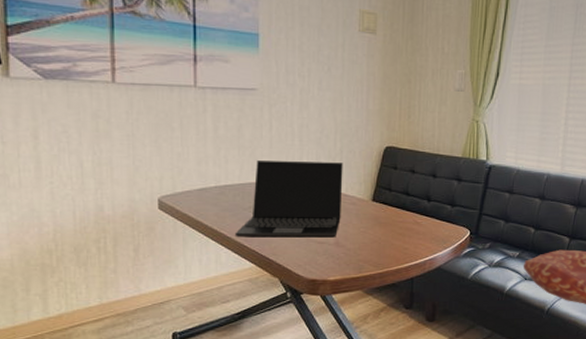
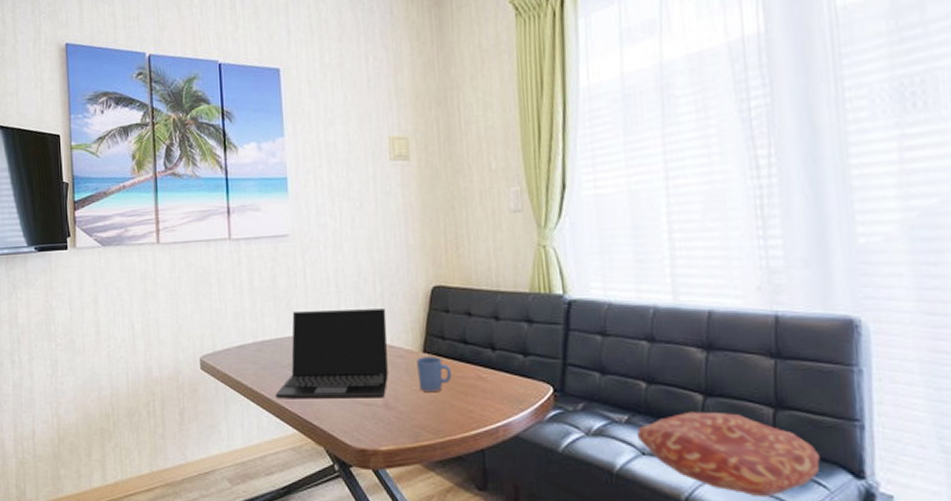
mug: none [366,205,395,234] -> present [417,357,453,393]

